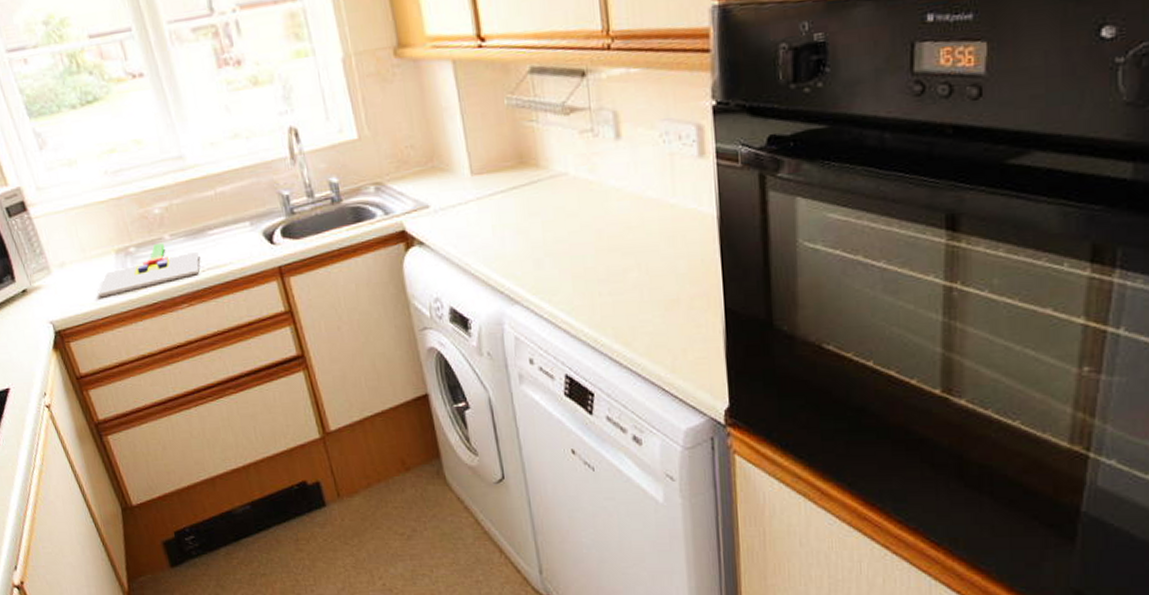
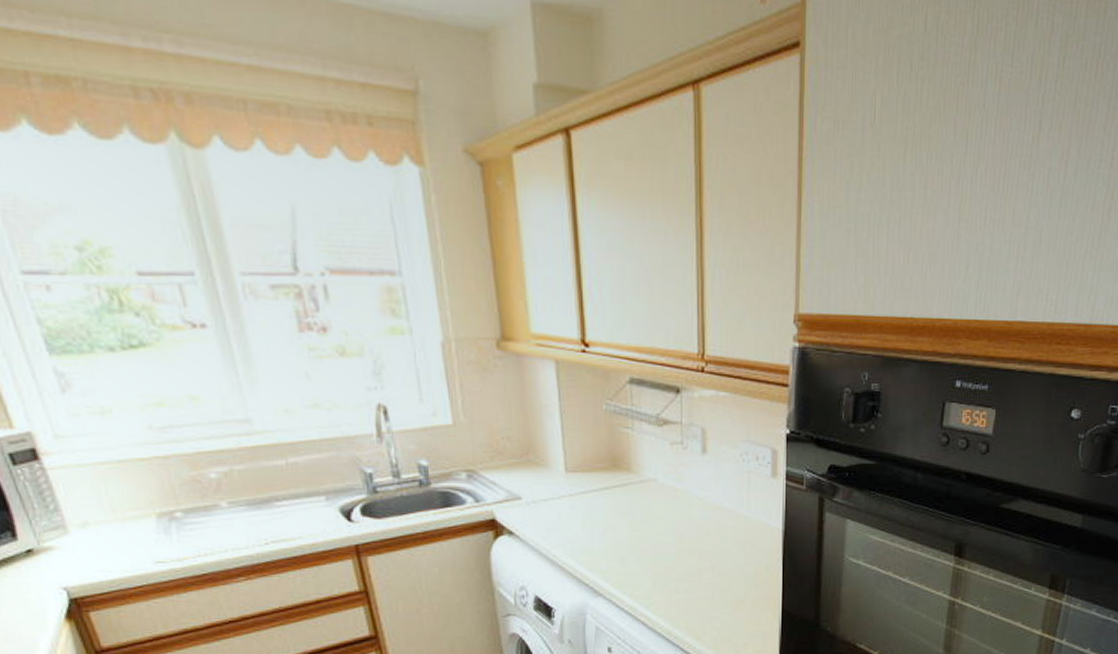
chopping board: present [98,242,200,298] -> none [131,510,263,565]

